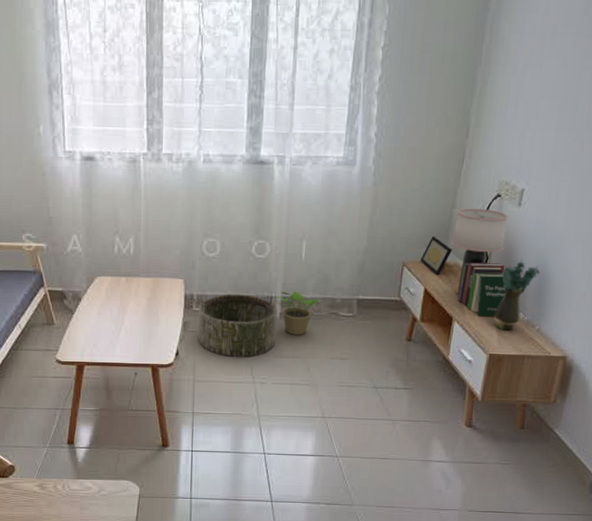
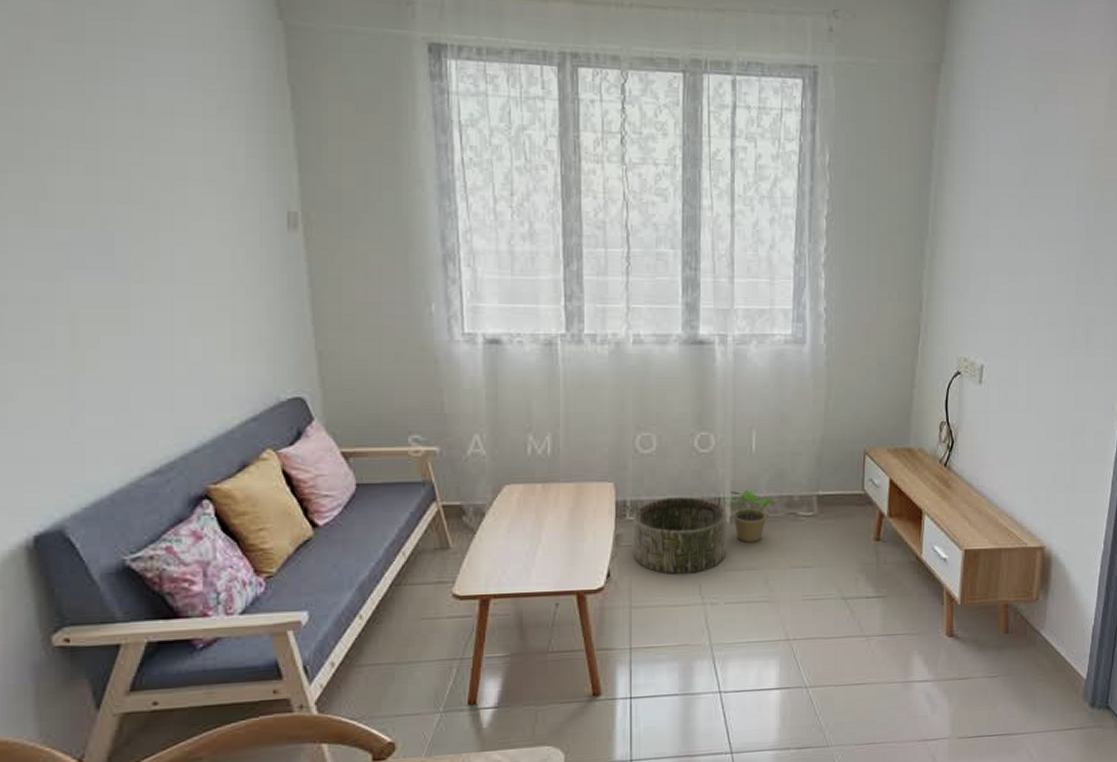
picture frame: present [420,236,452,276] -> none [883,419,915,464]
table lamp: present [450,208,508,293] -> none [913,387,970,483]
books: present [457,262,506,317] -> none [926,447,975,508]
vase: present [493,259,540,332] -> none [965,441,1008,523]

